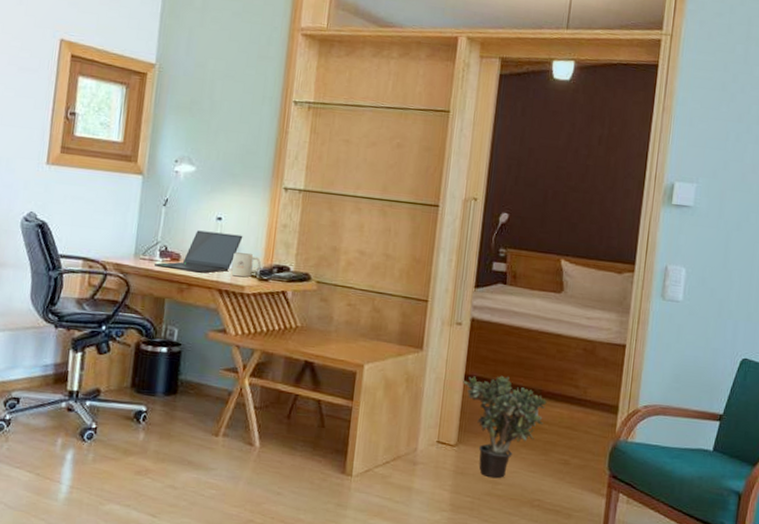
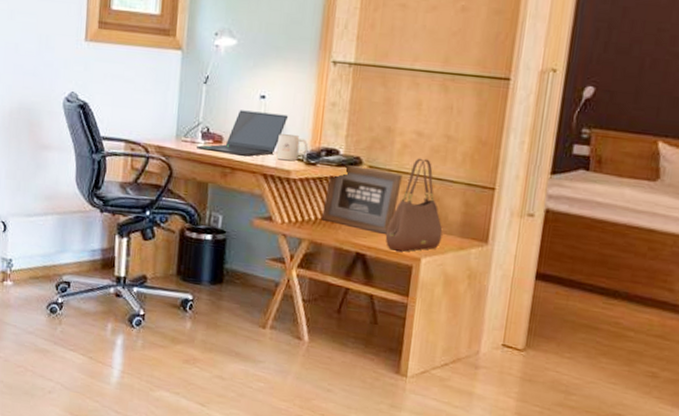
picture frame: none [273,281,347,345] -> present [322,165,402,235]
handbag: none [331,274,383,359] -> present [385,158,443,252]
potted plant: present [463,375,547,478] -> none [534,274,634,388]

